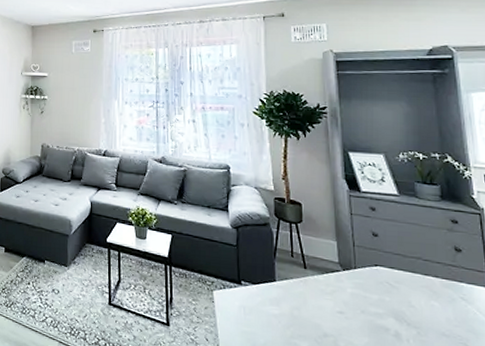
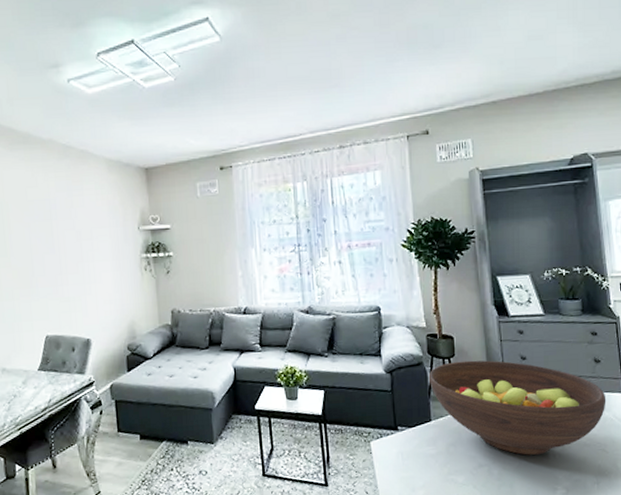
fruit bowl: none [274,227,469,336] -> present [428,360,606,455]

